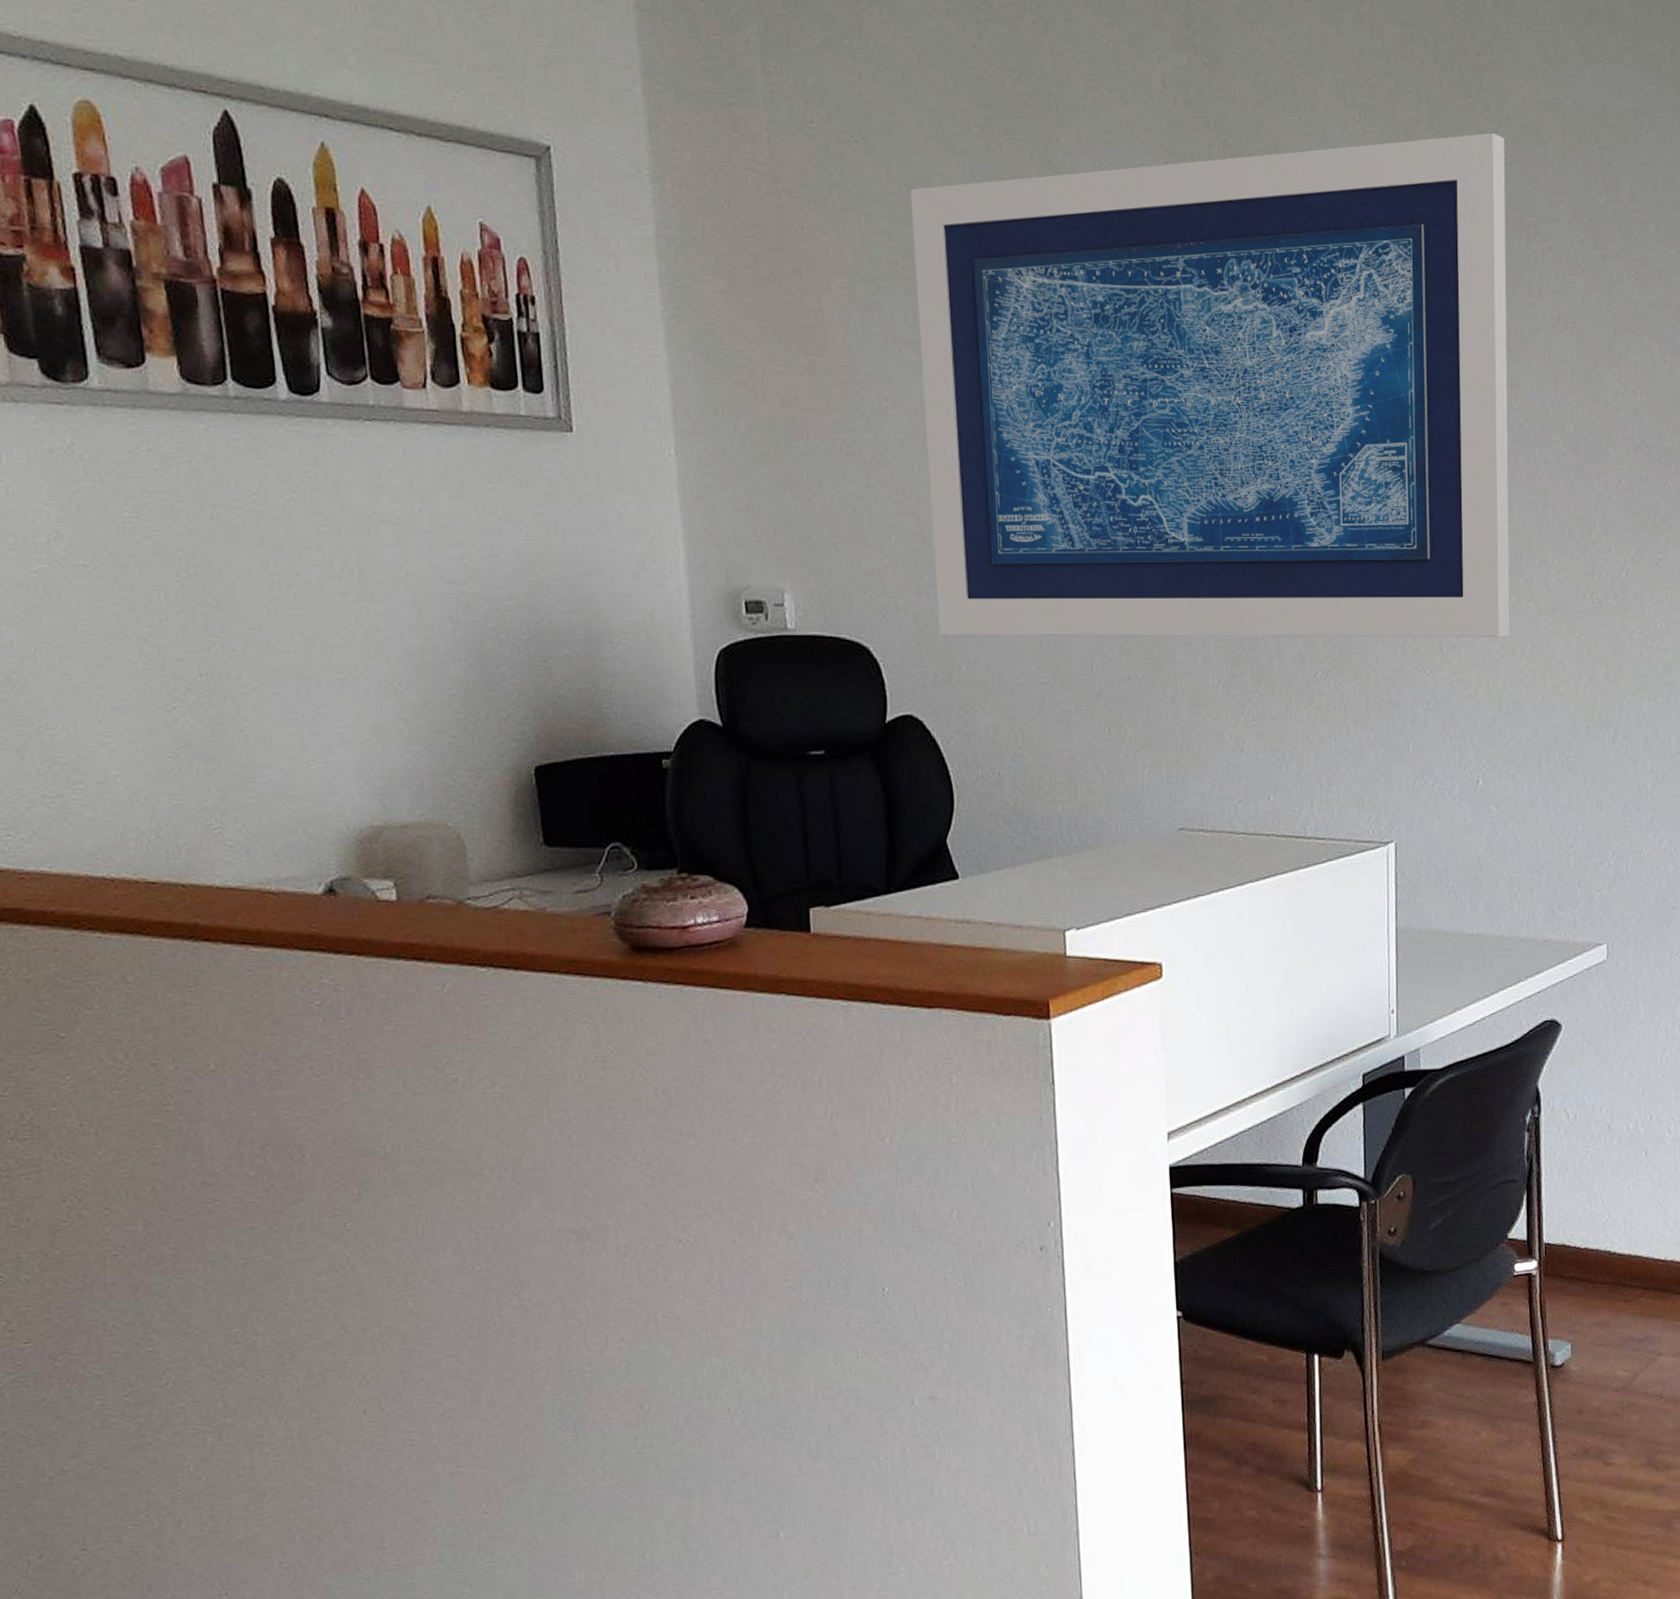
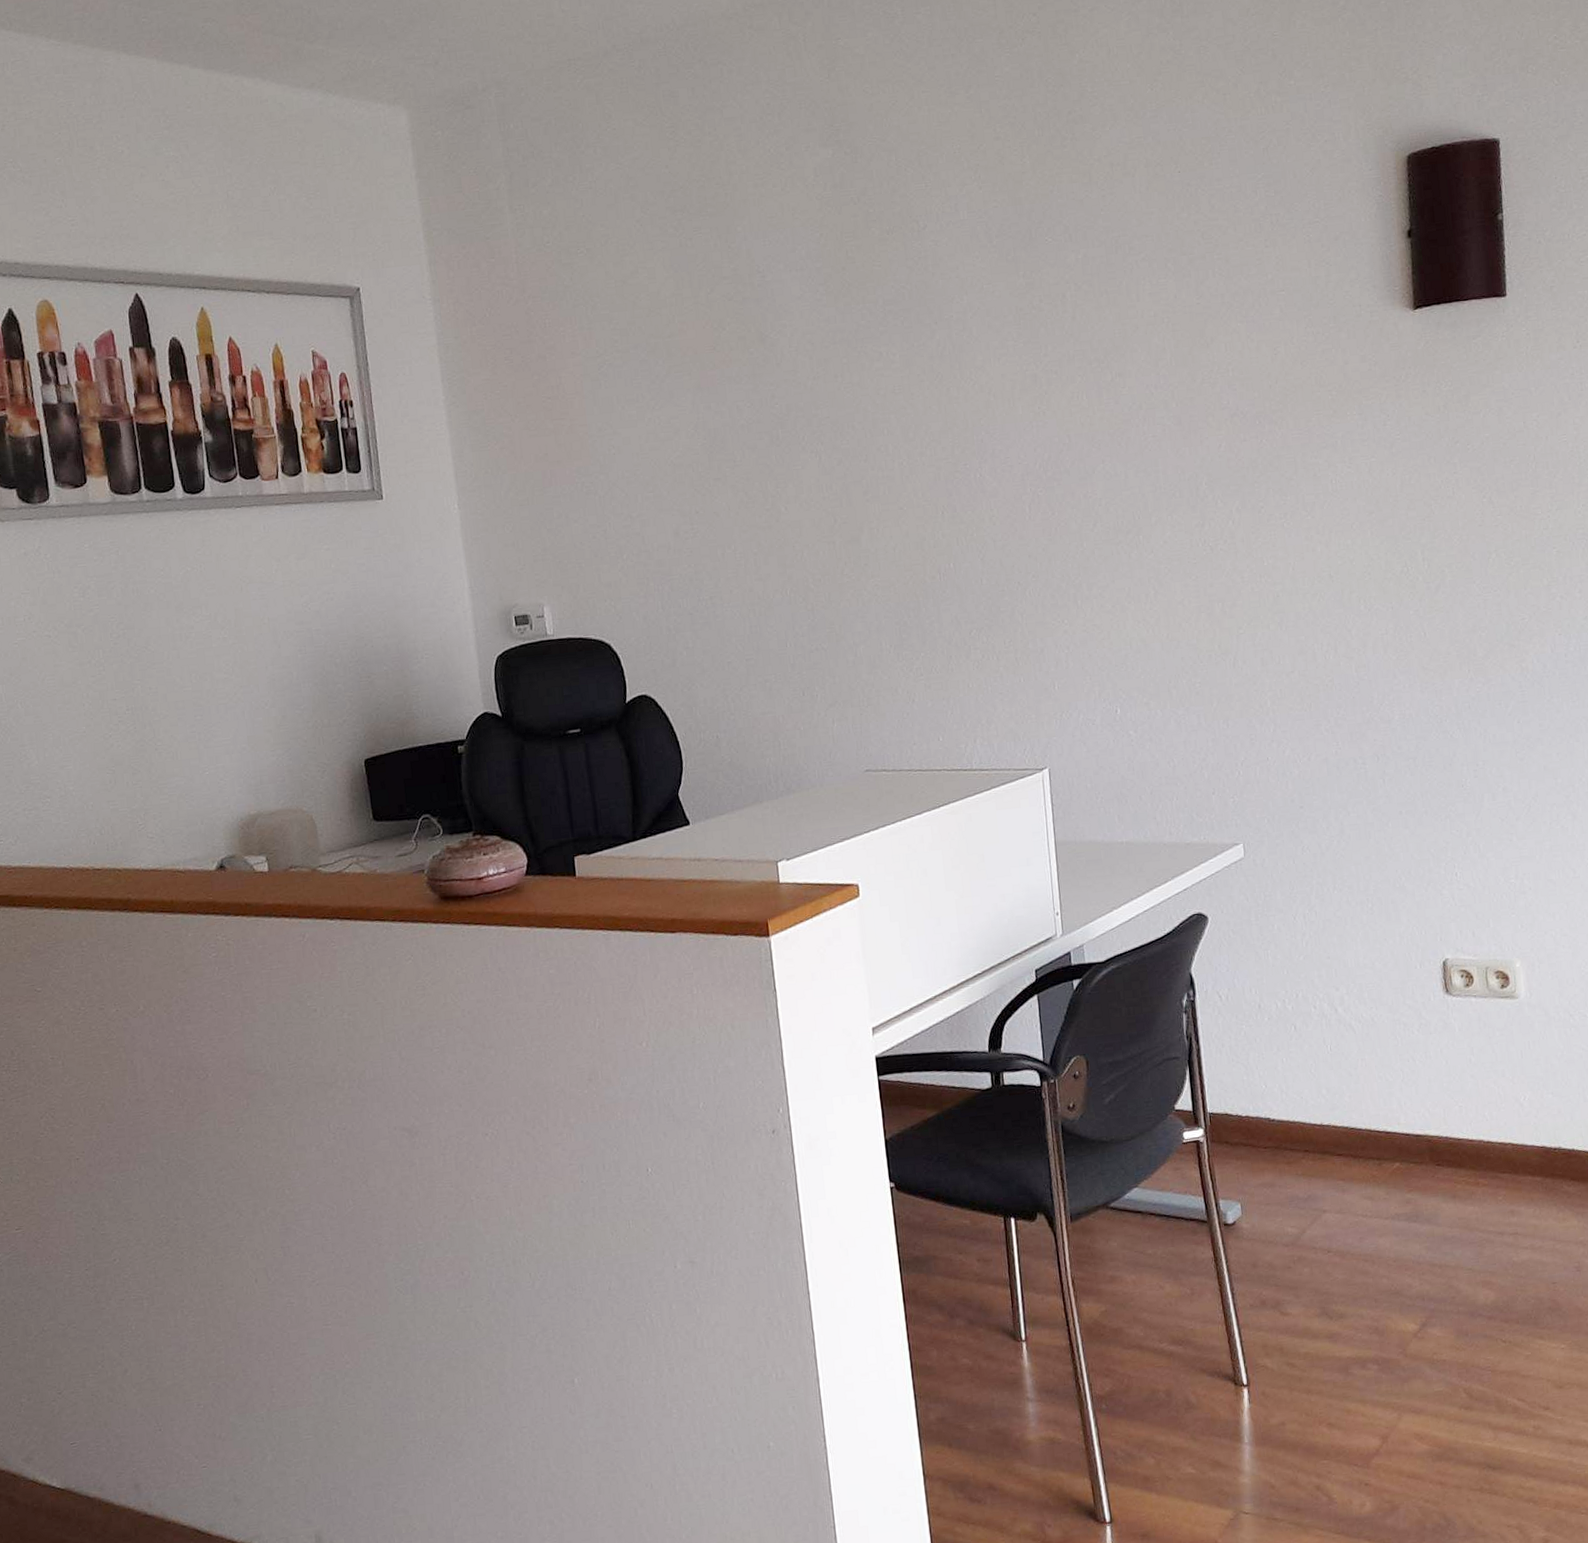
wall art: present [910,132,1510,638] -> none [624,172,1135,628]

